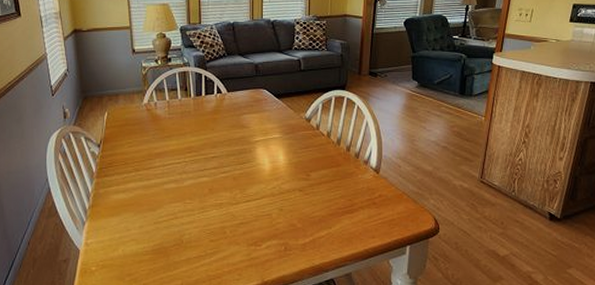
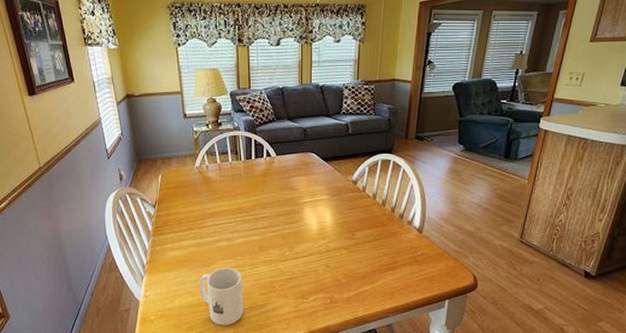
mug: none [145,211,192,277] -> present [199,267,244,326]

